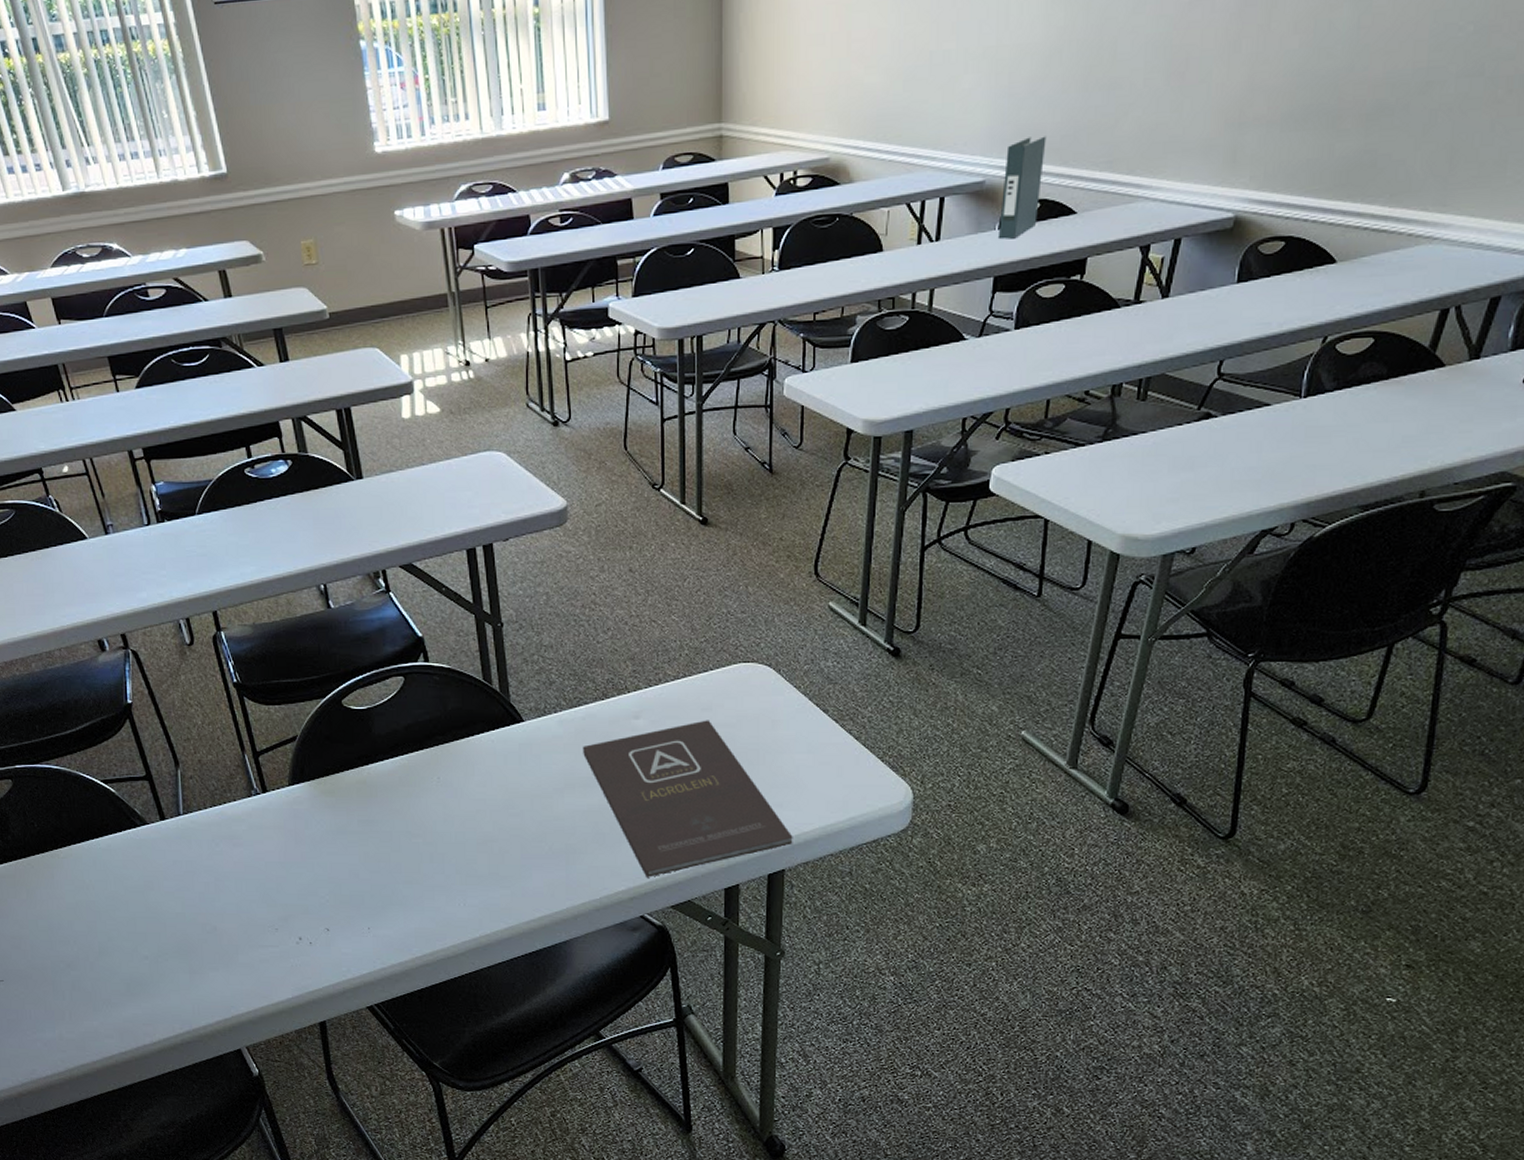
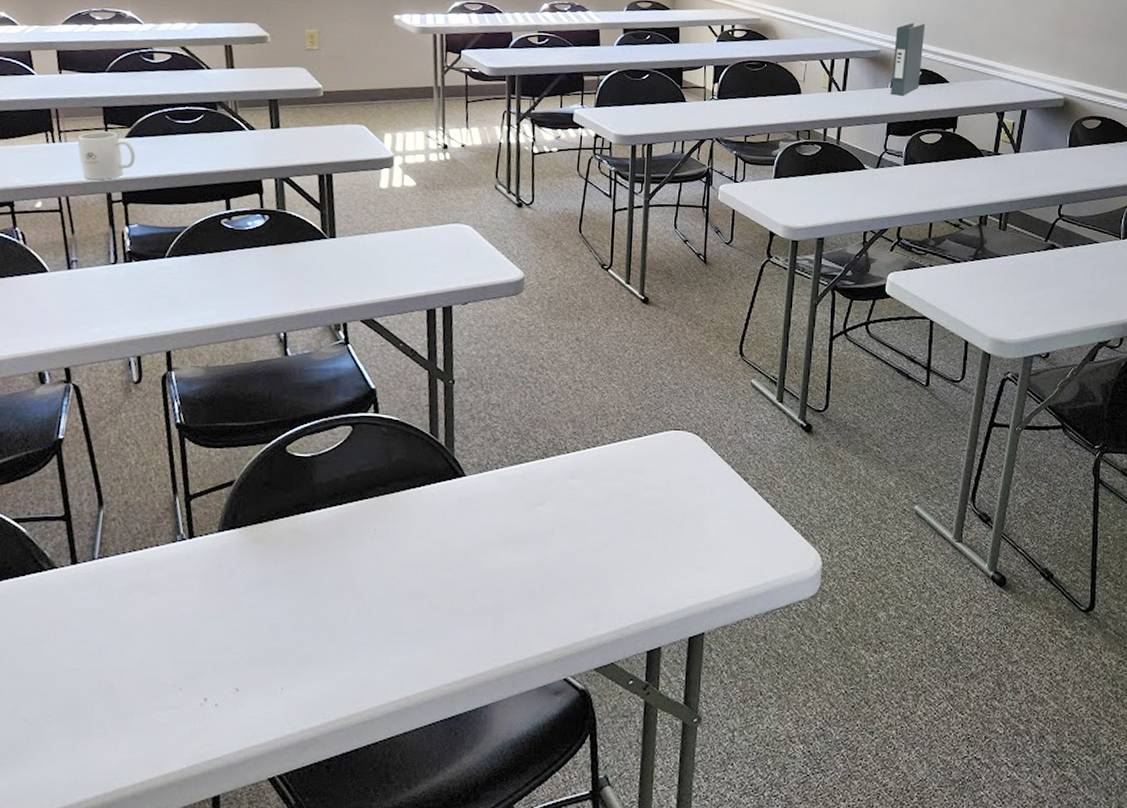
mug: none [90,383,149,438] -> present [77,131,136,180]
book: present [583,720,793,877] -> none [520,482,713,638]

